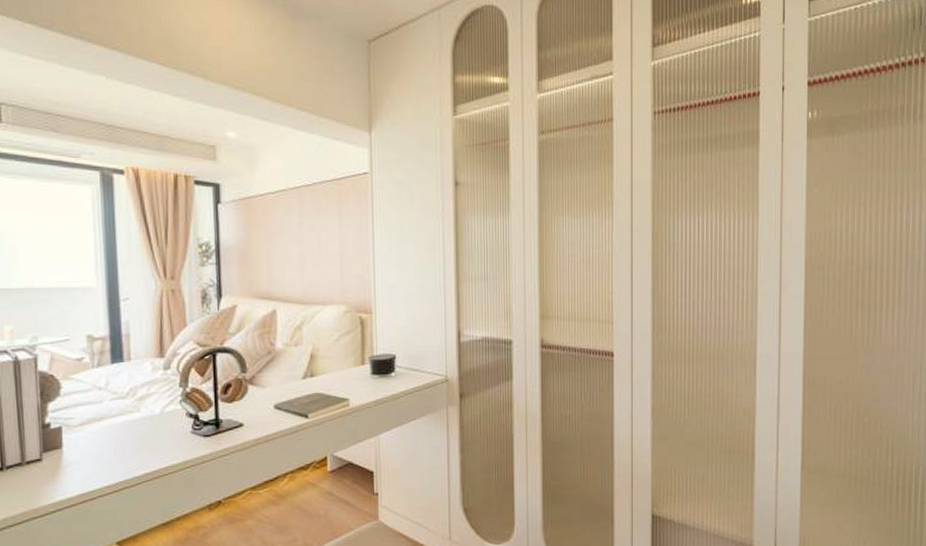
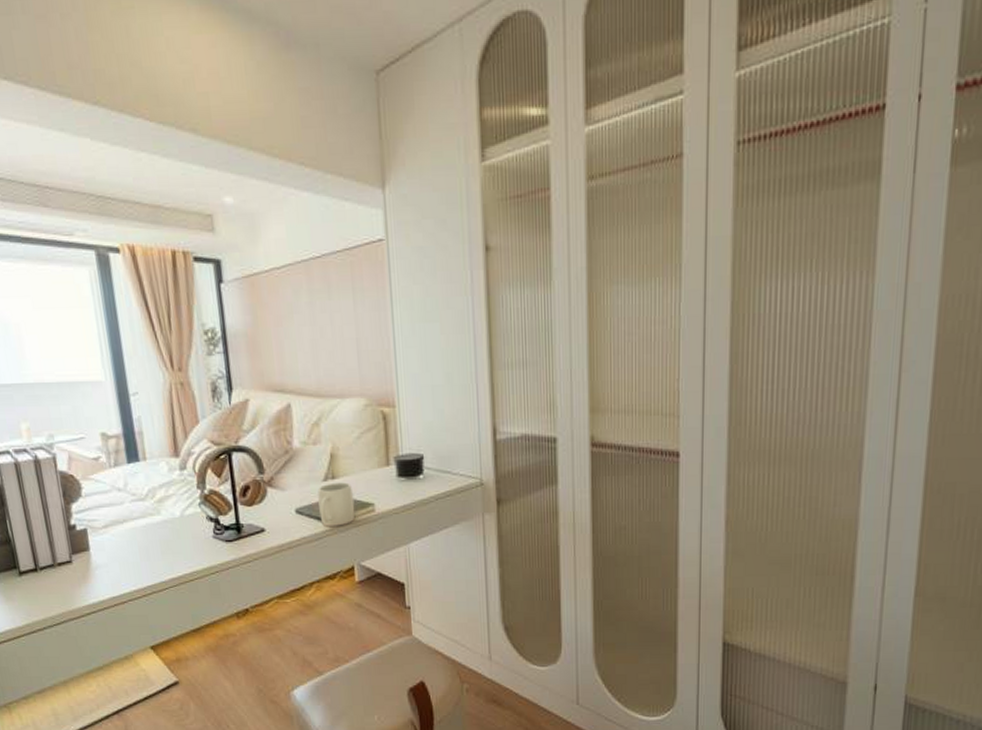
mug: none [296,380,331,420] -> present [317,482,356,526]

